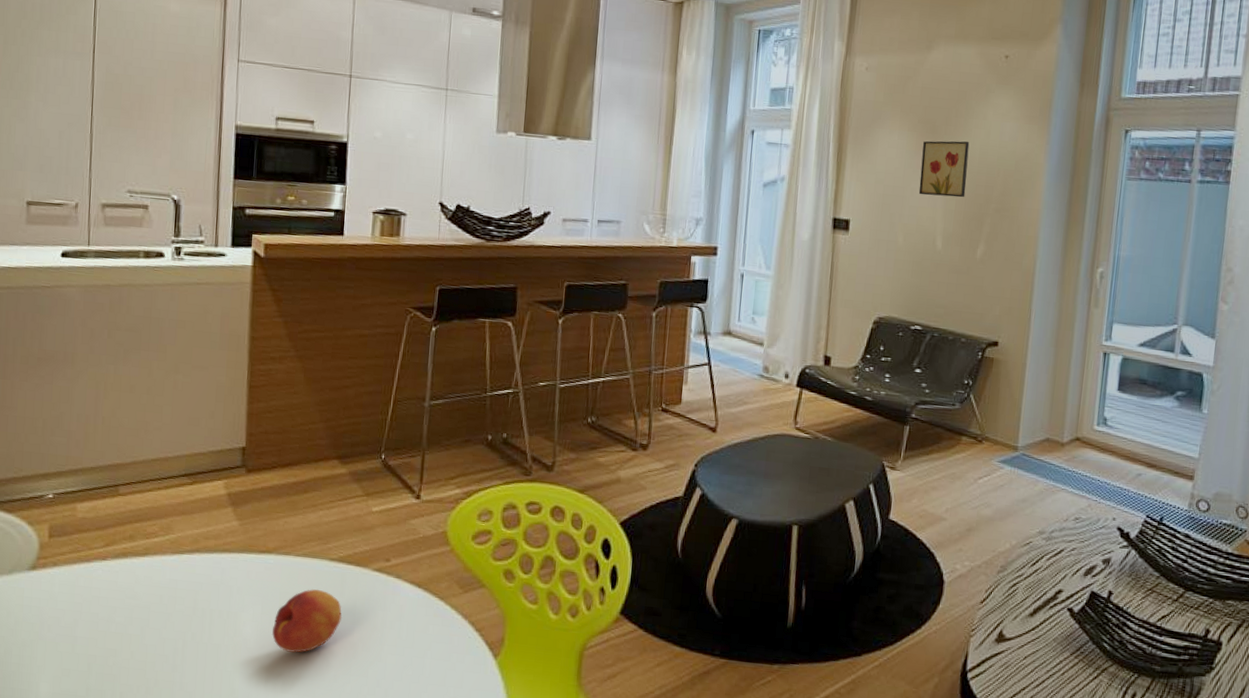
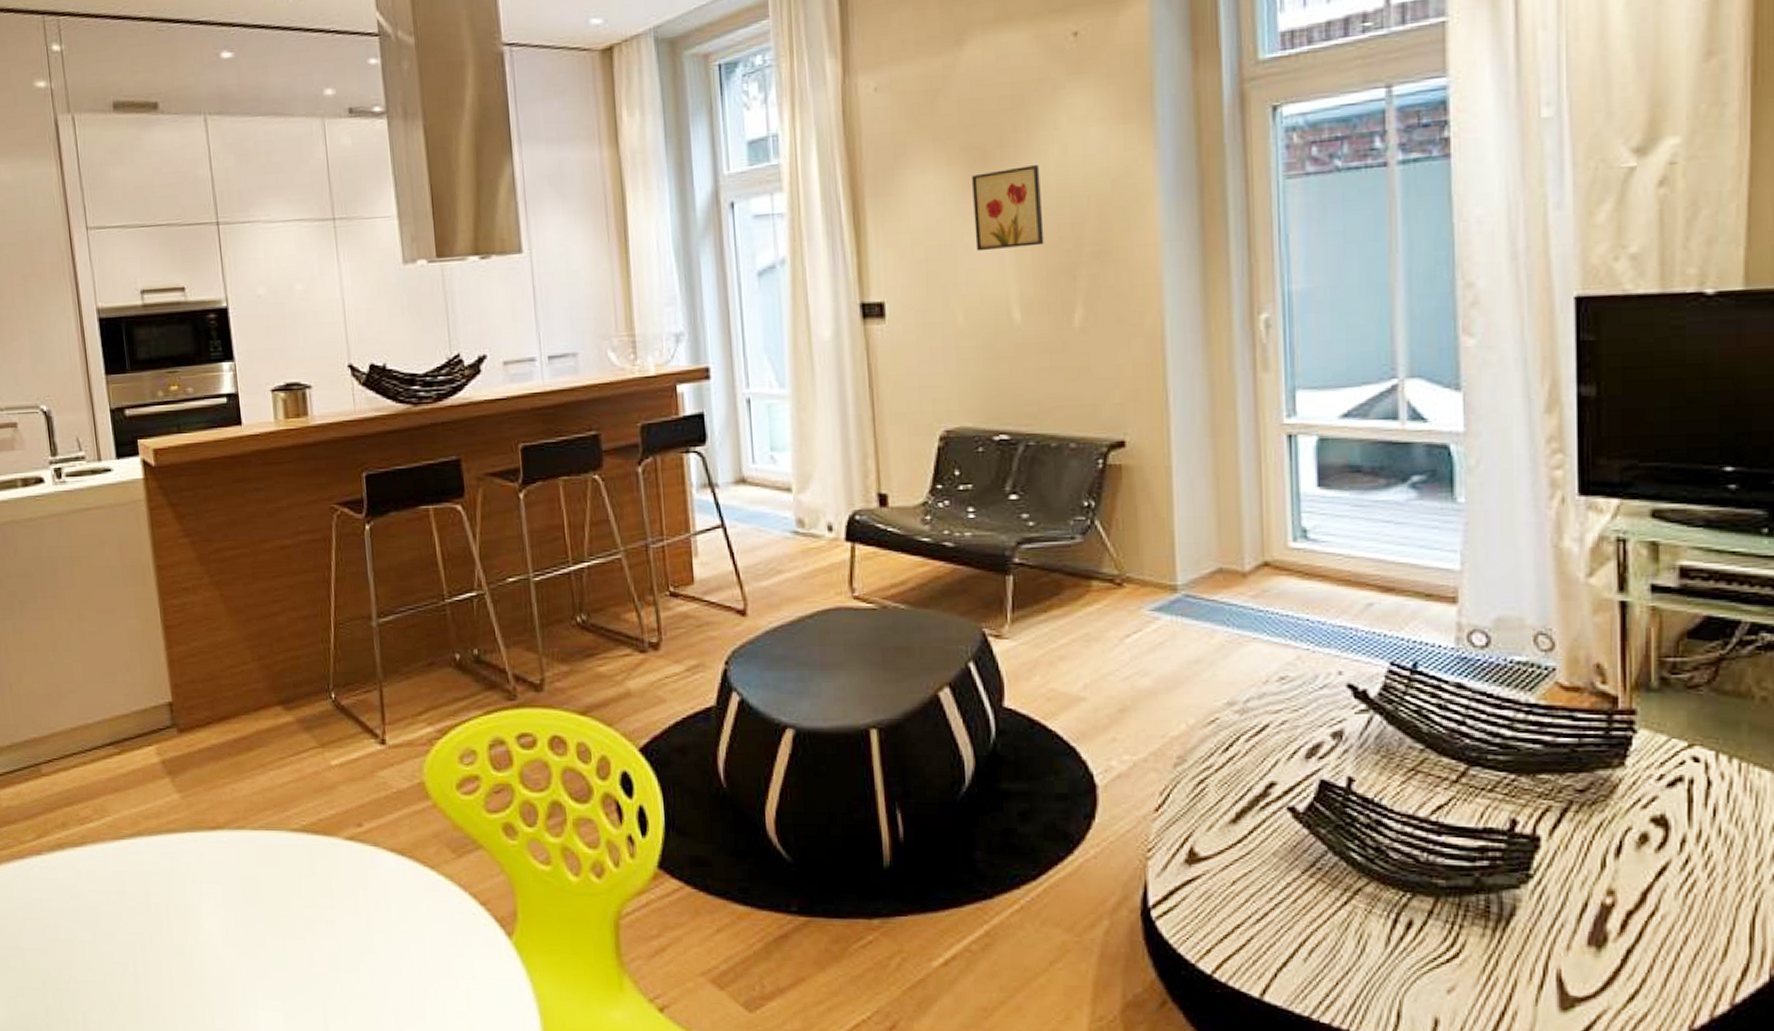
fruit: present [271,588,342,653] -> none [239,868,318,950]

